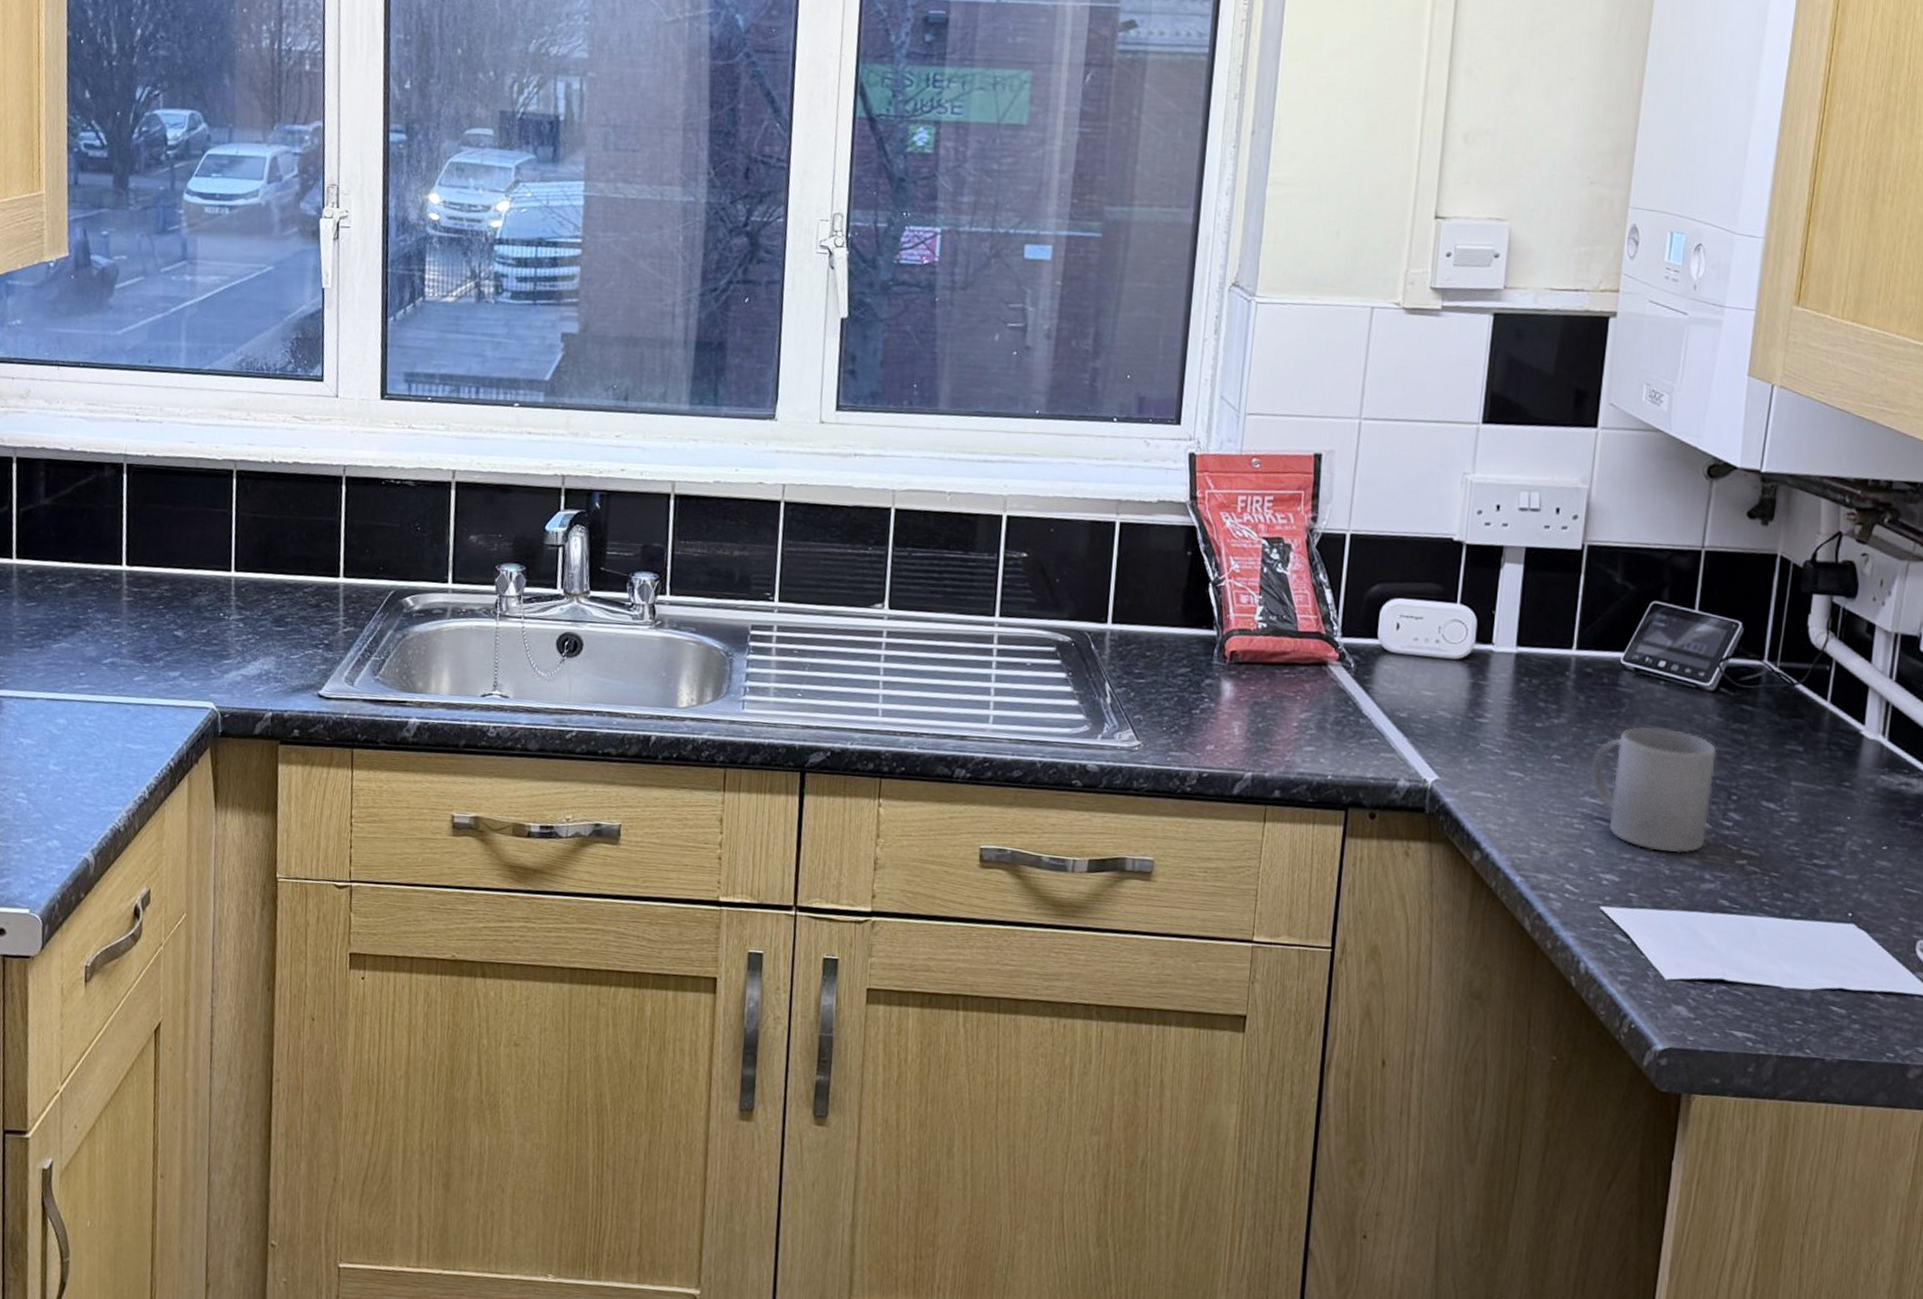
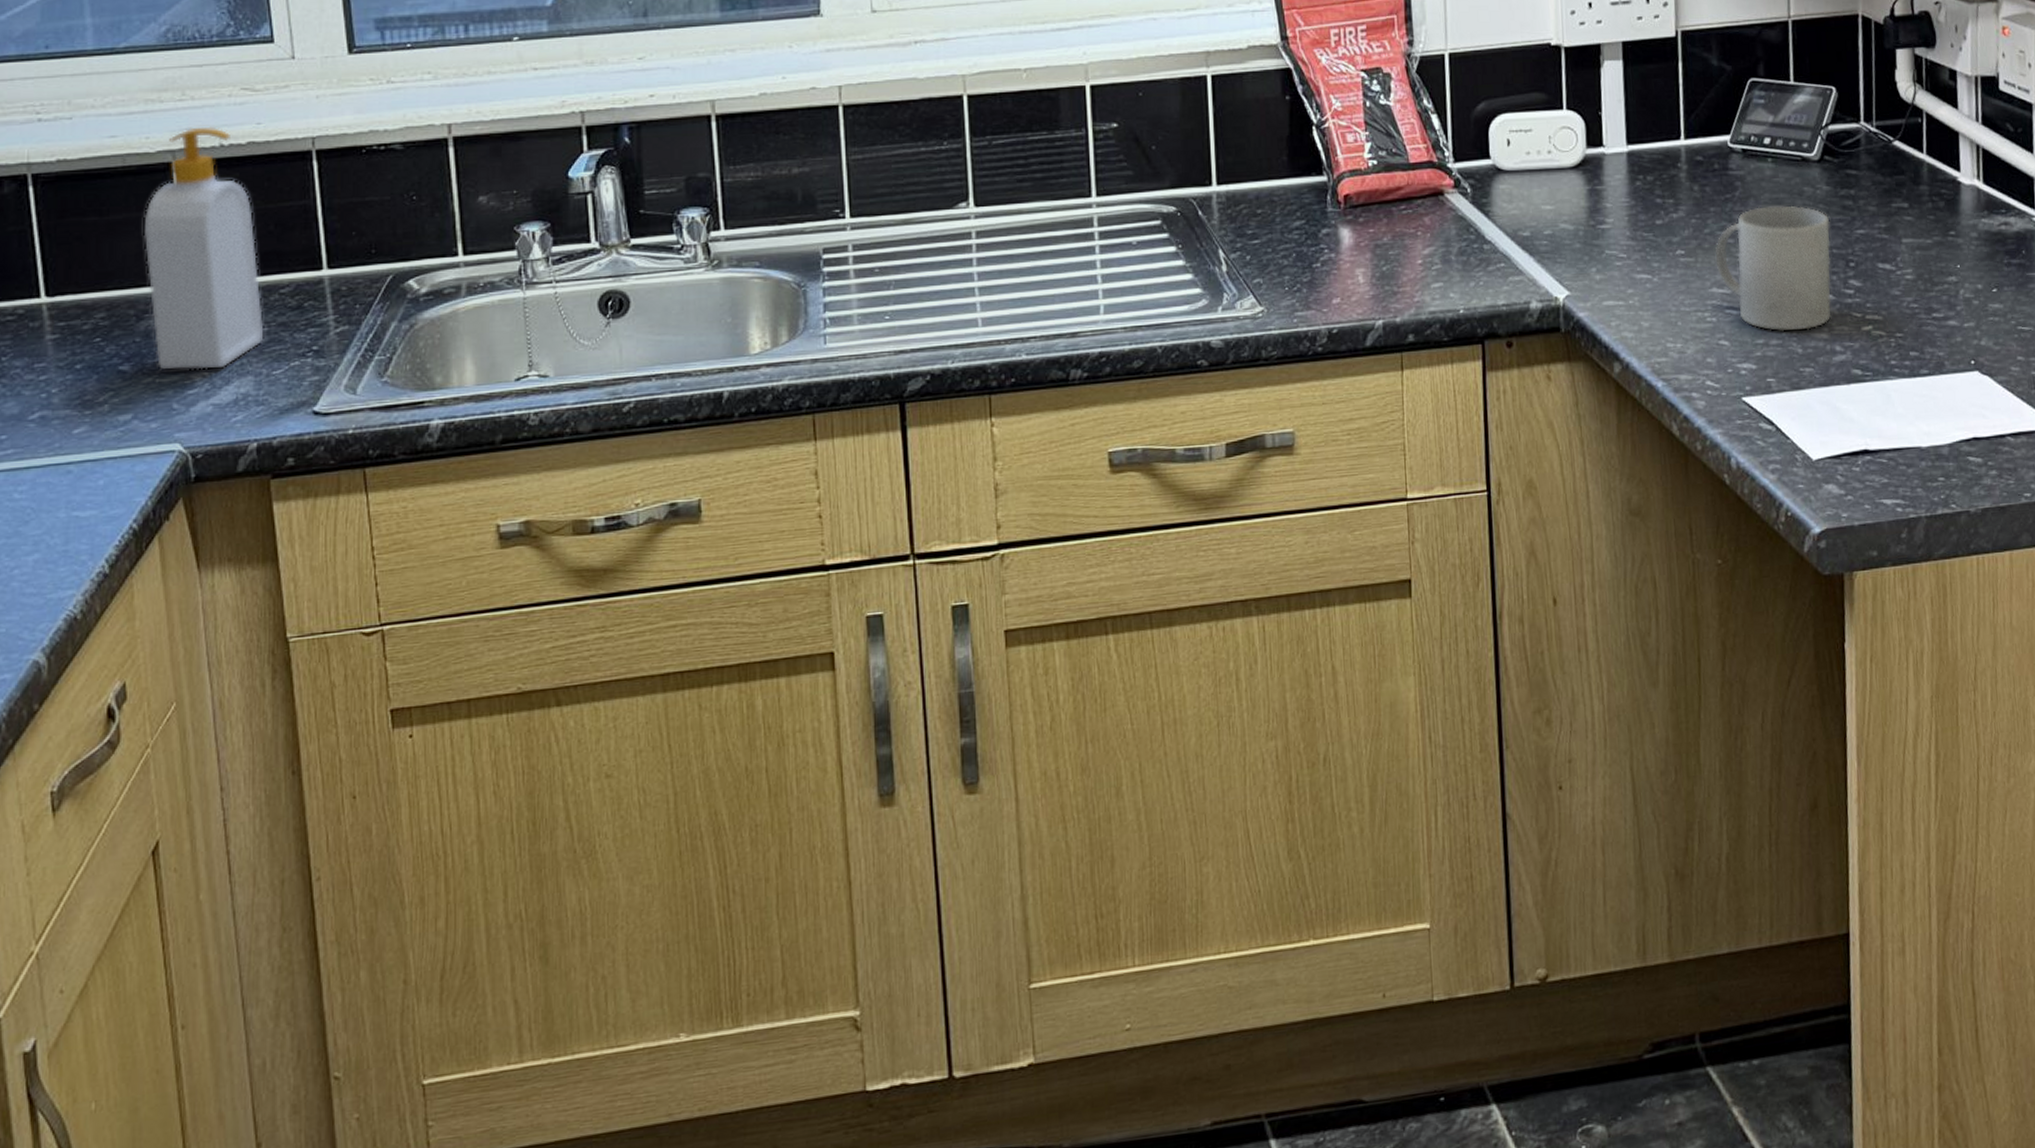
soap bottle: none [203,444,291,647] -> present [143,126,264,370]

